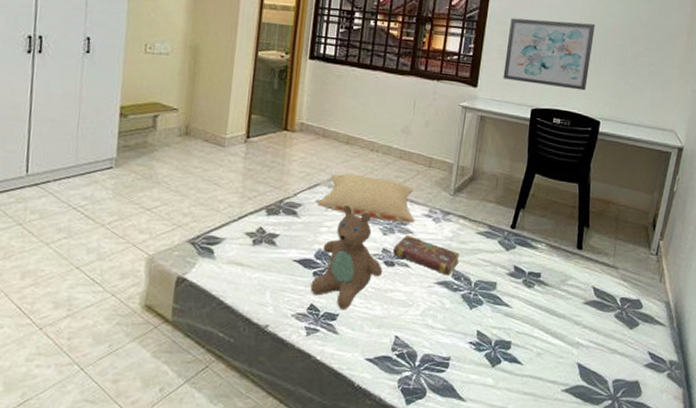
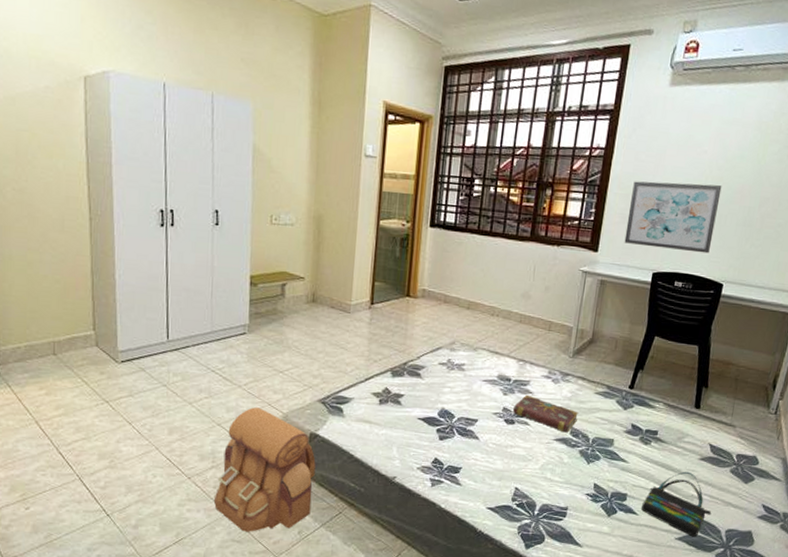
backpack: none [67,248,182,390] -> present [214,407,316,532]
teddy bear: present [310,204,383,309] -> none [434,366,504,463]
pillow: present [317,174,415,223] -> none [439,337,535,384]
tote bag: none [525,316,598,388] -> present [641,471,712,536]

